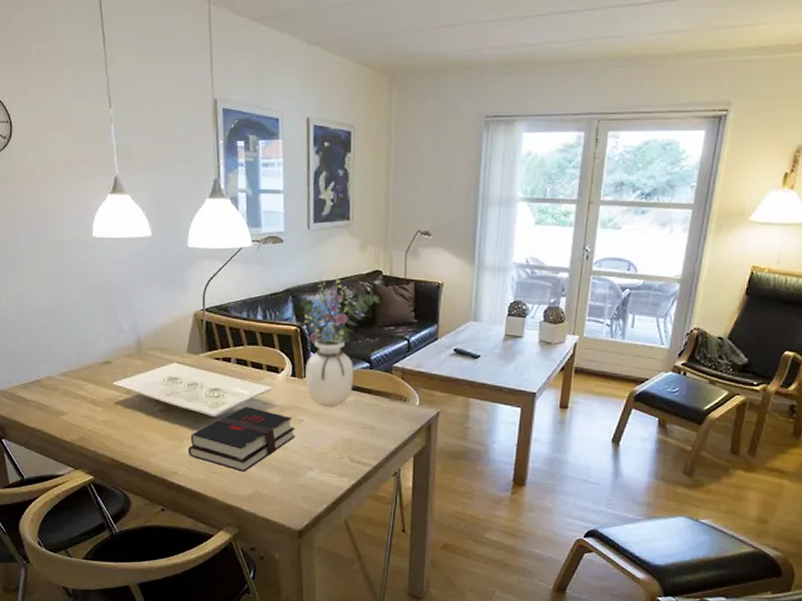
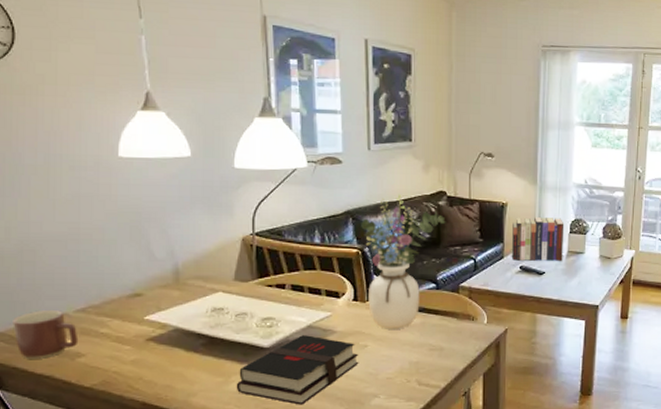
mug: none [13,372,62,415] -> present [13,309,79,359]
books: none [446,297,503,345] -> present [512,216,565,261]

